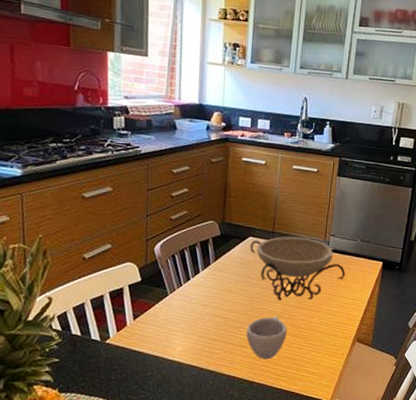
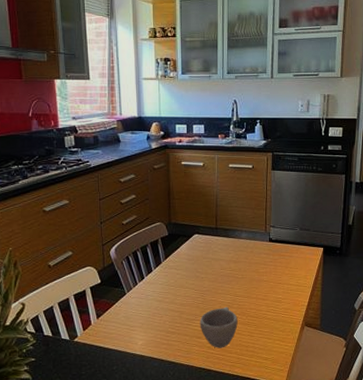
decorative bowl: present [250,236,346,301] -> none [196,230,288,292]

